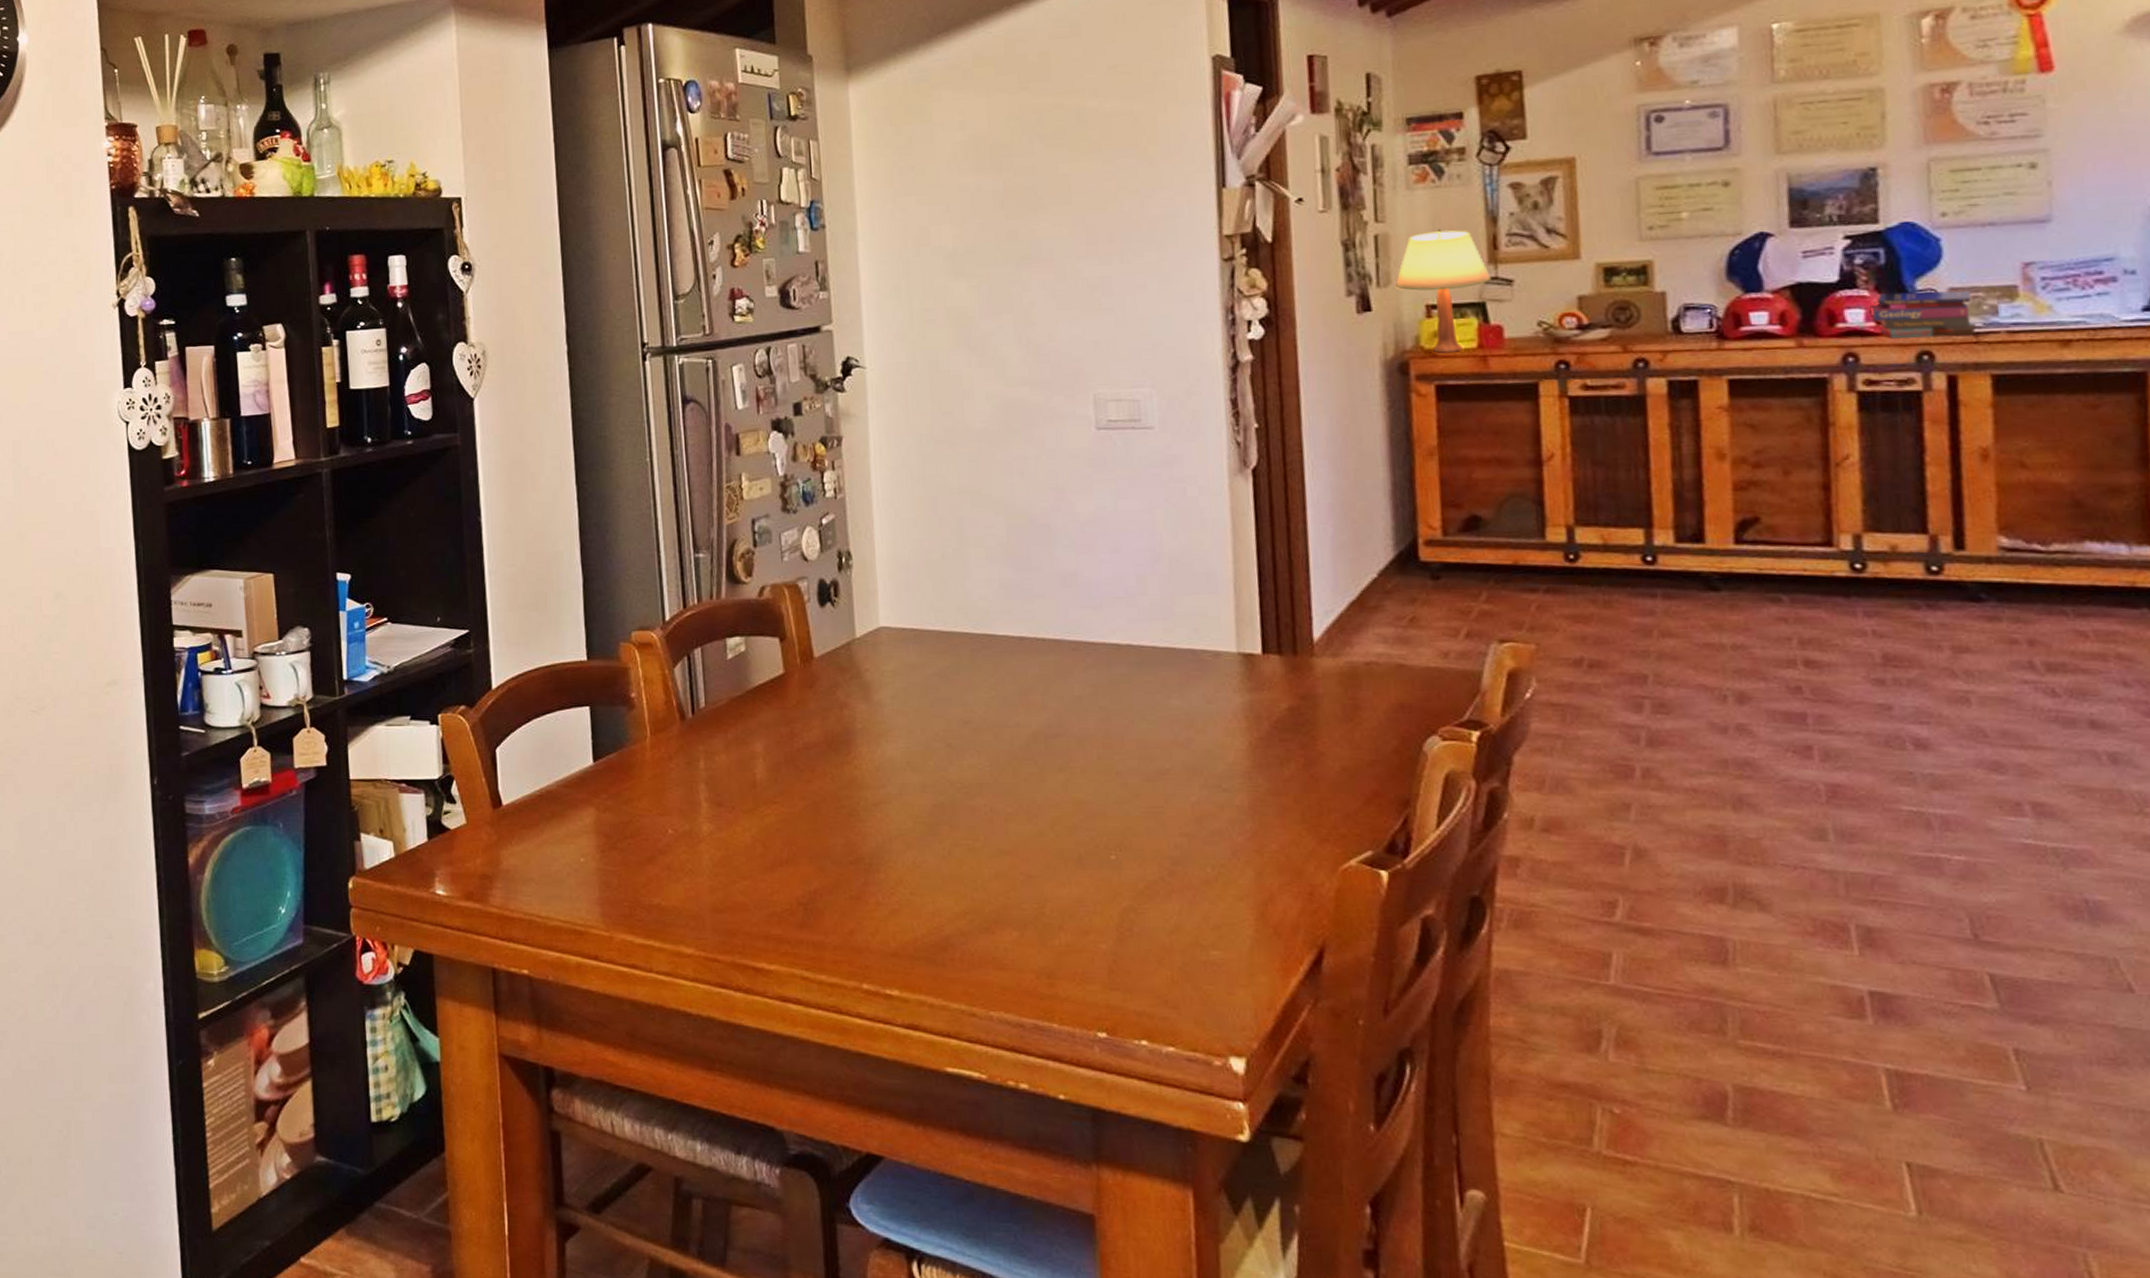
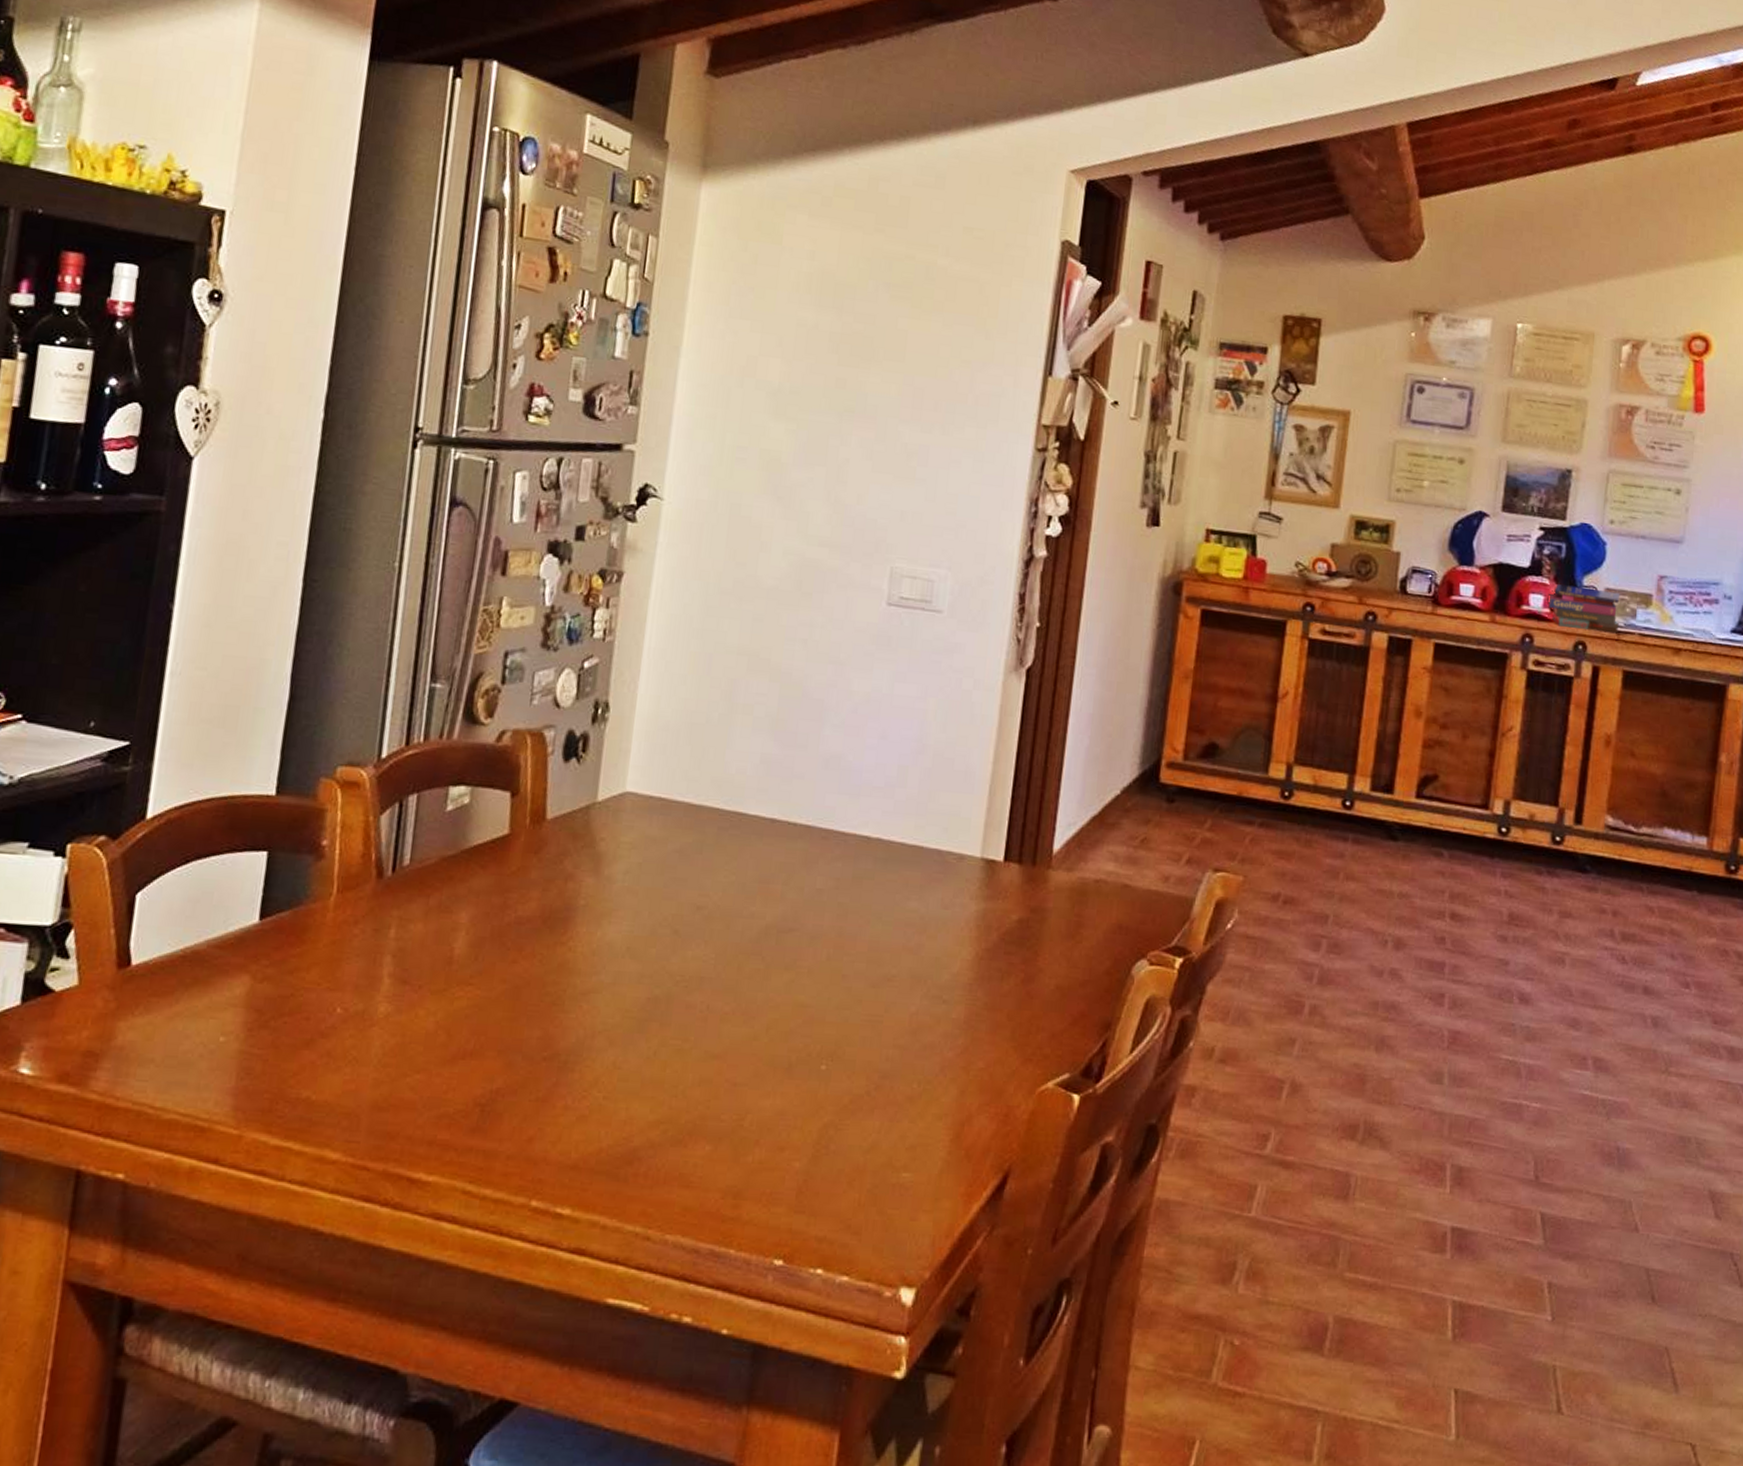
table lamp: present [1394,229,1492,354] -> none [1183,456,1266,581]

